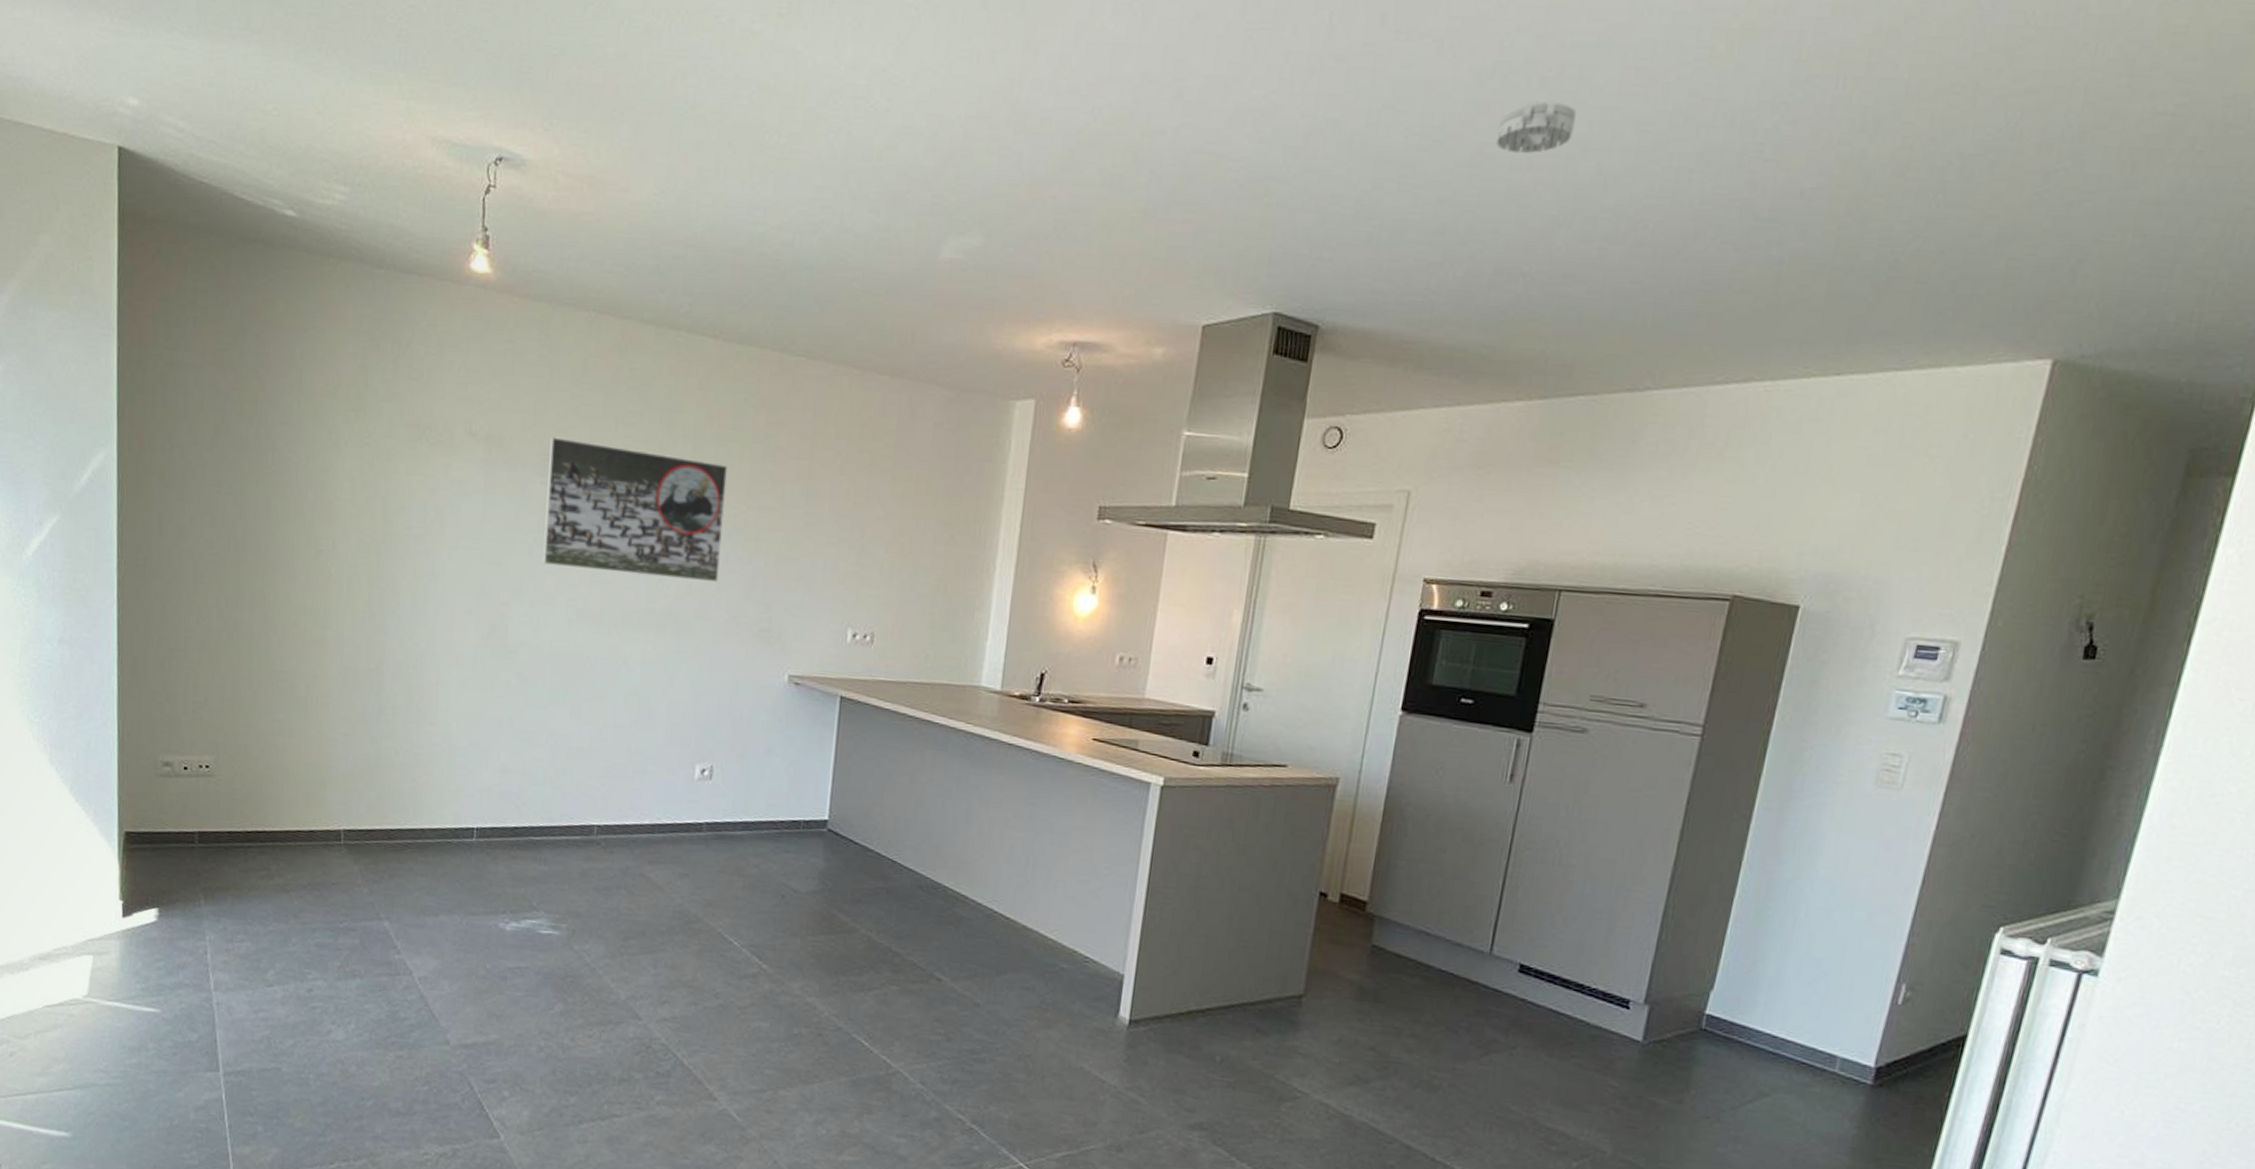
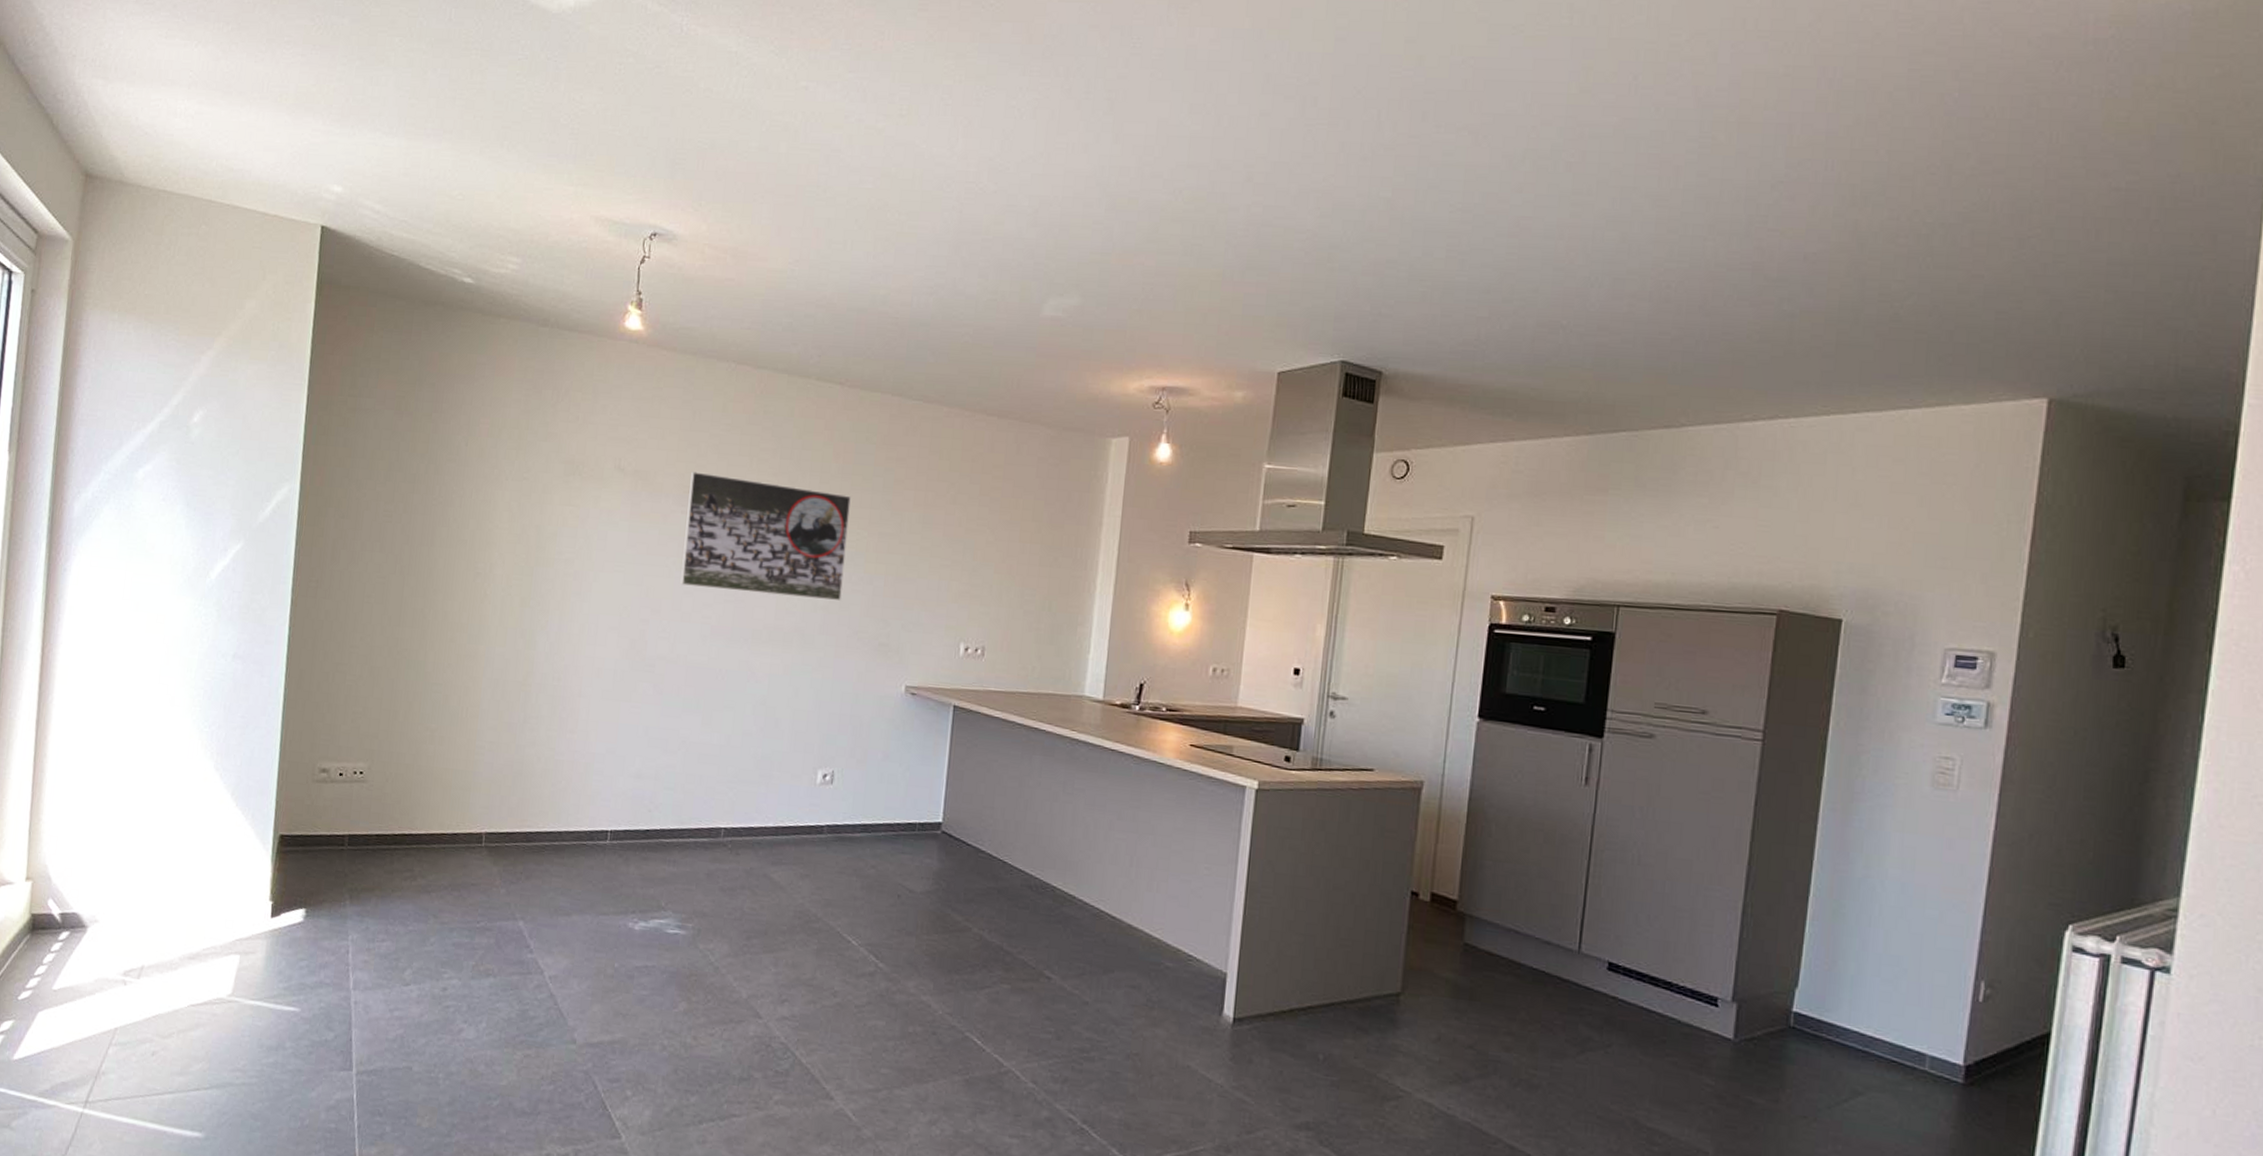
smoke detector: present [1495,101,1576,153] -> none [1530,181,1599,225]

